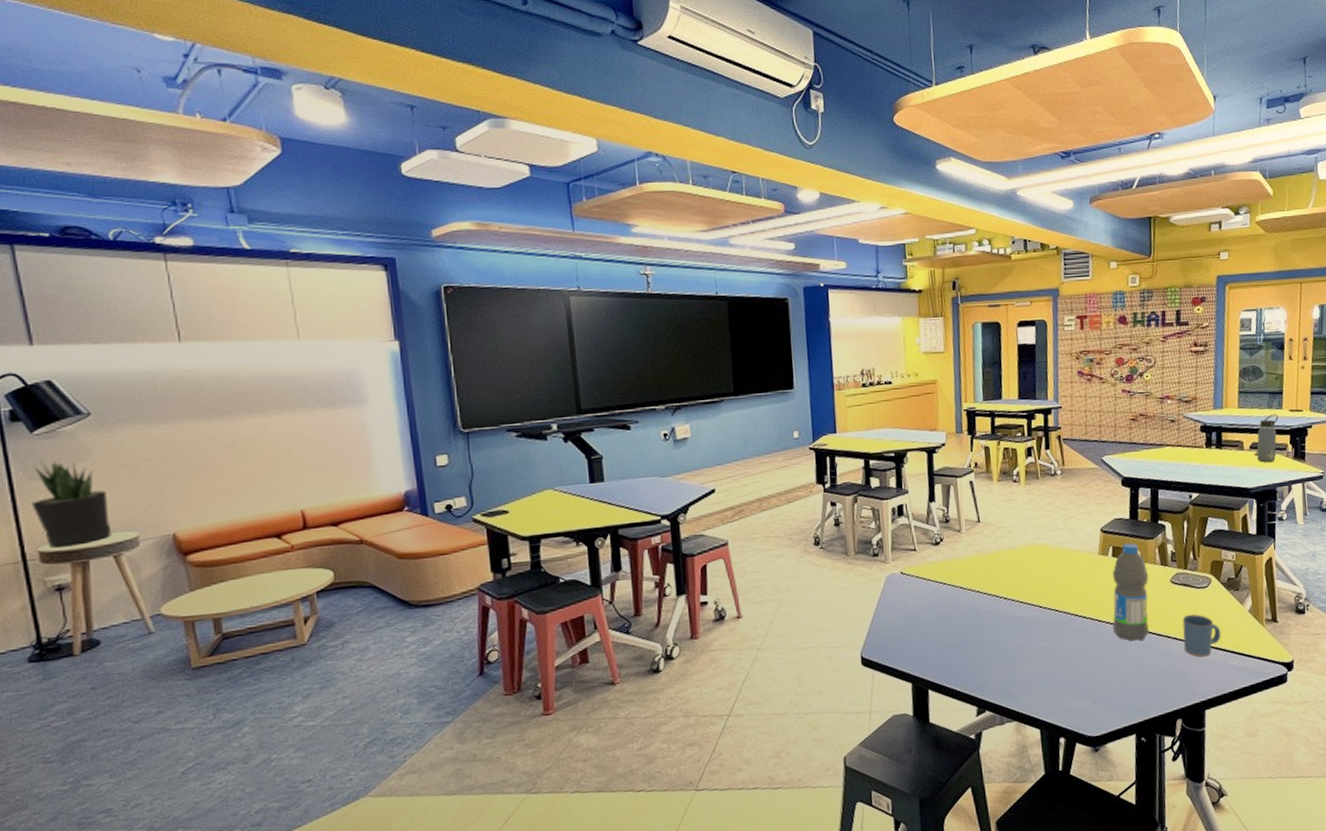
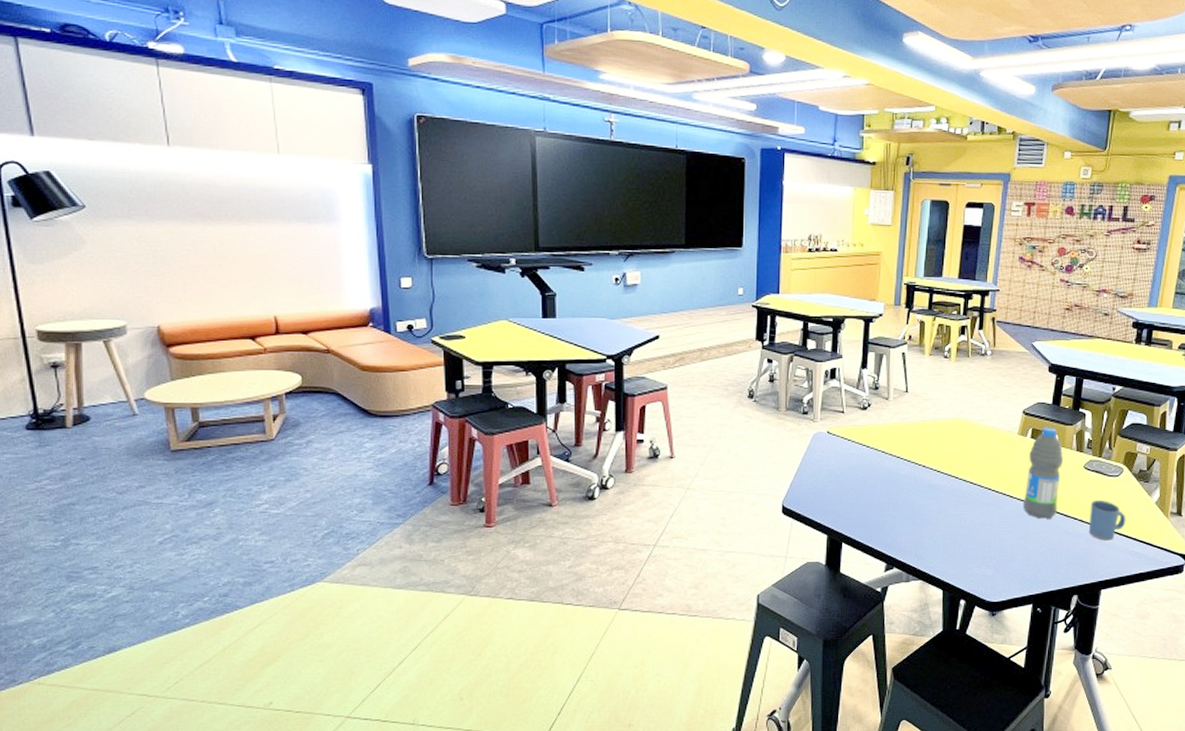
planter: present [31,458,112,548] -> none [31,243,102,328]

